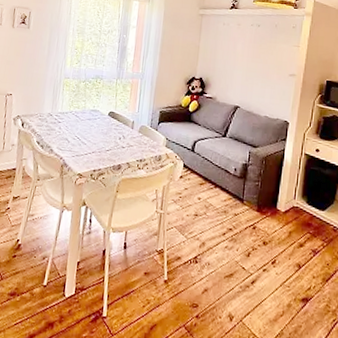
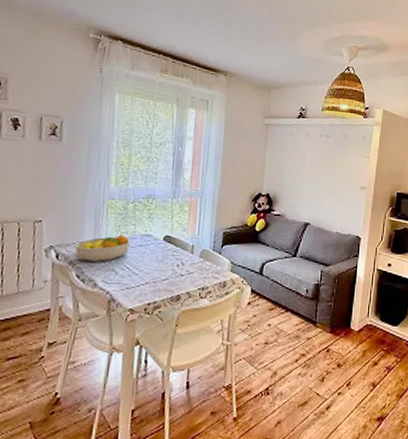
fruit bowl: none [37,108,81,131] -> present [75,234,130,262]

